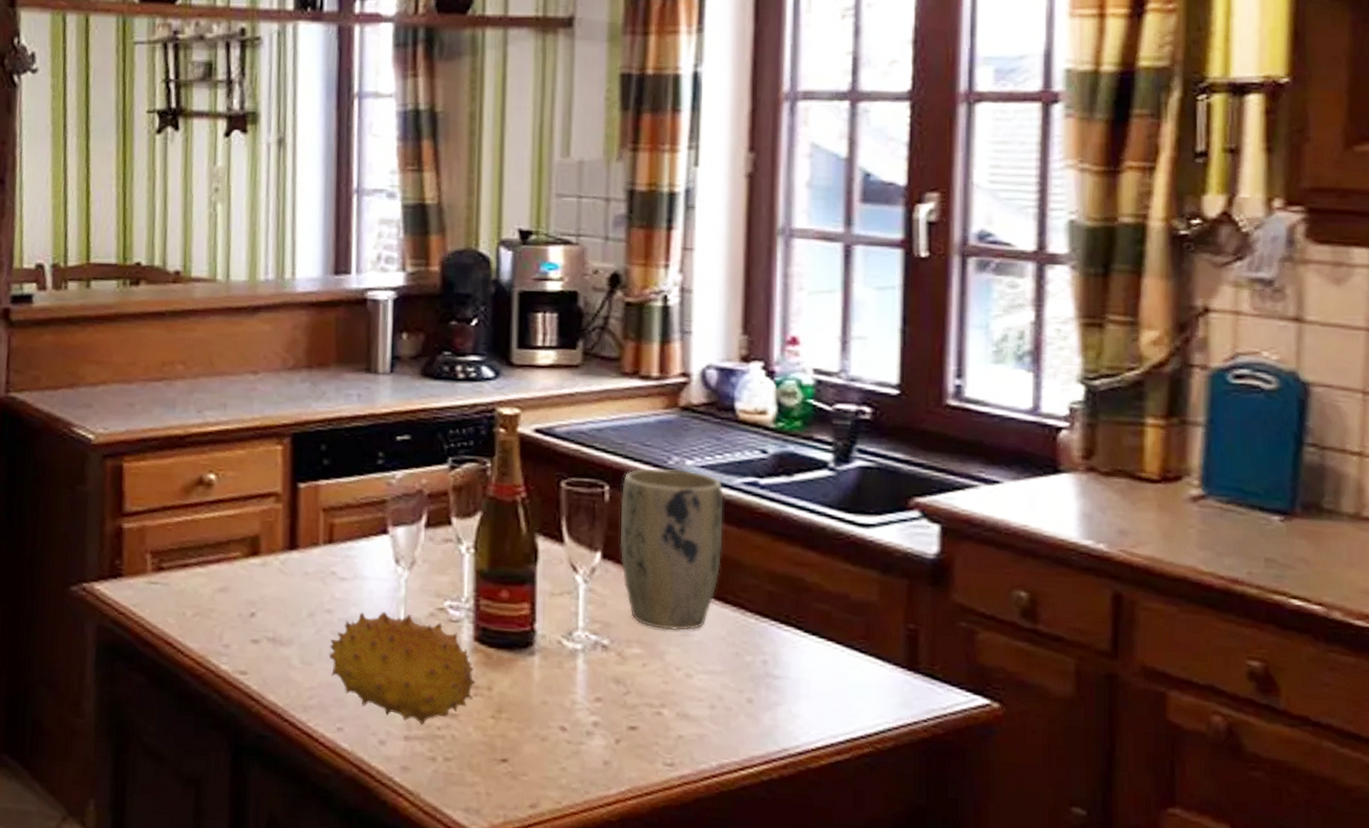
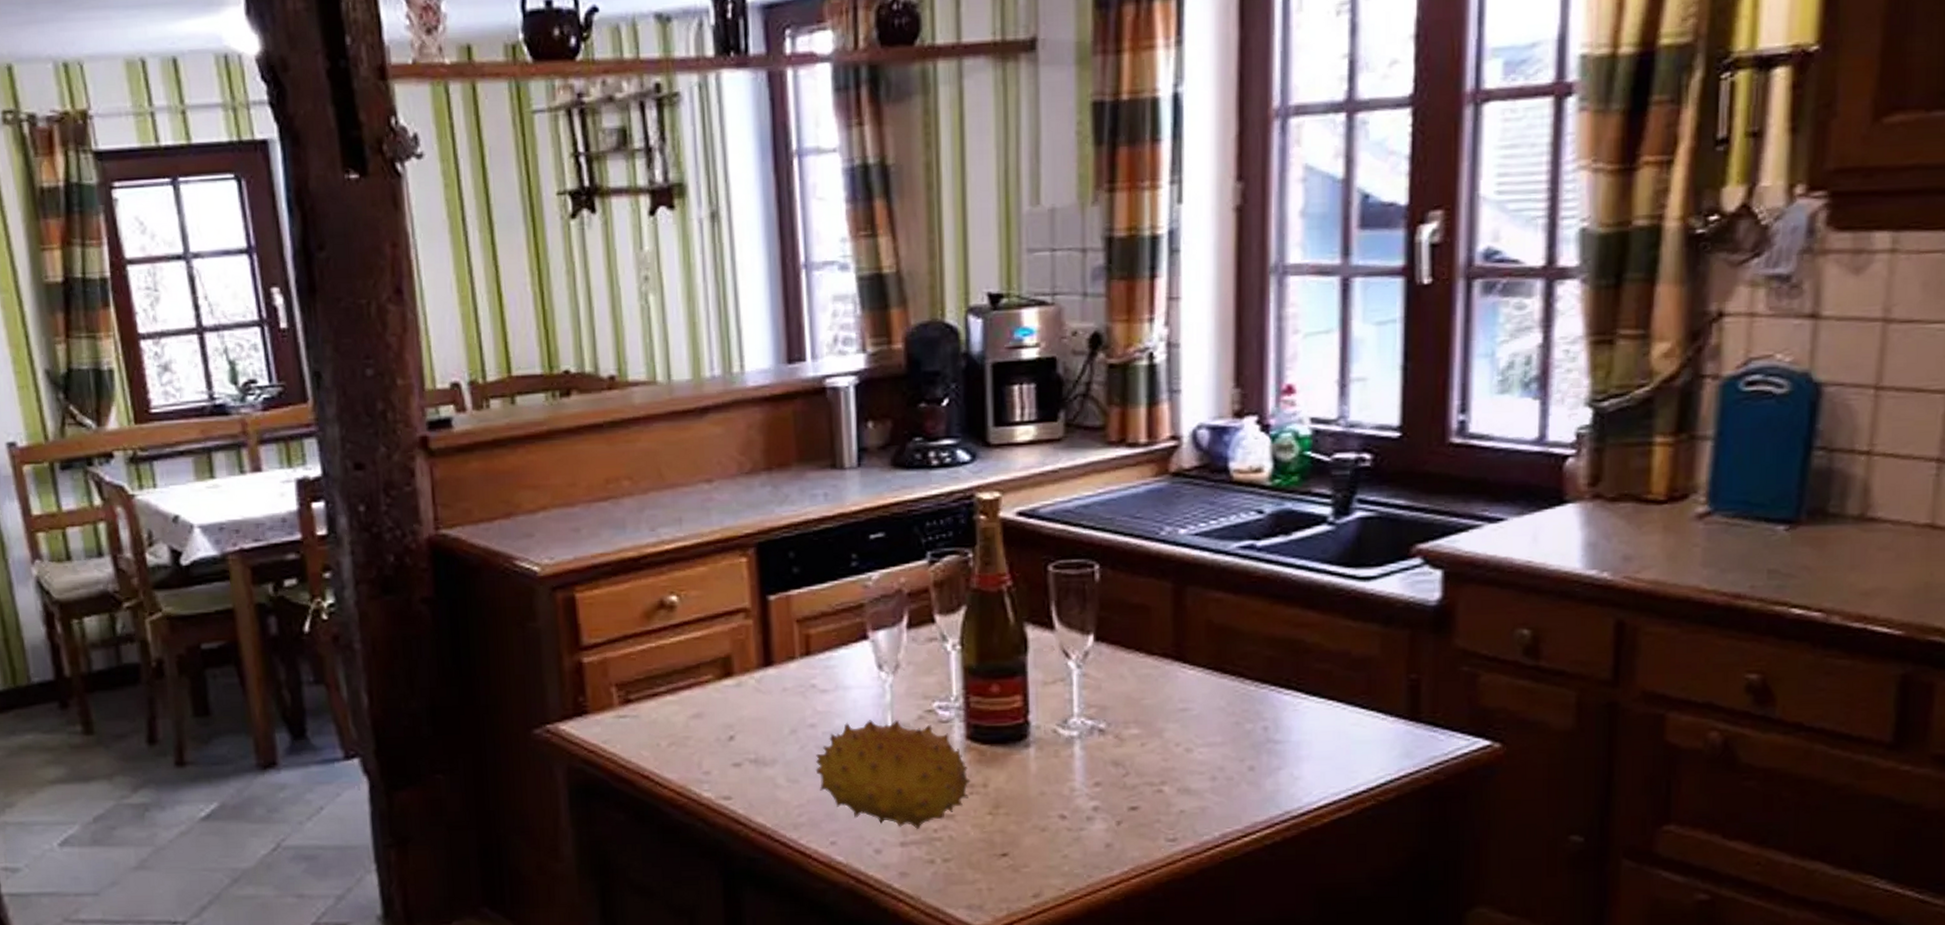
plant pot: present [619,468,724,631] -> none [1112,540,1220,708]

